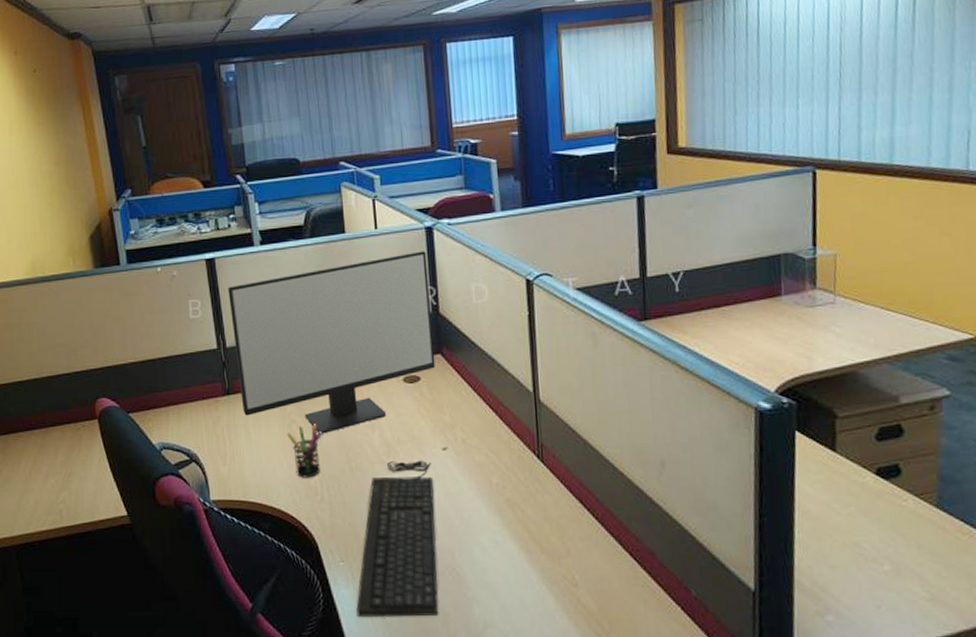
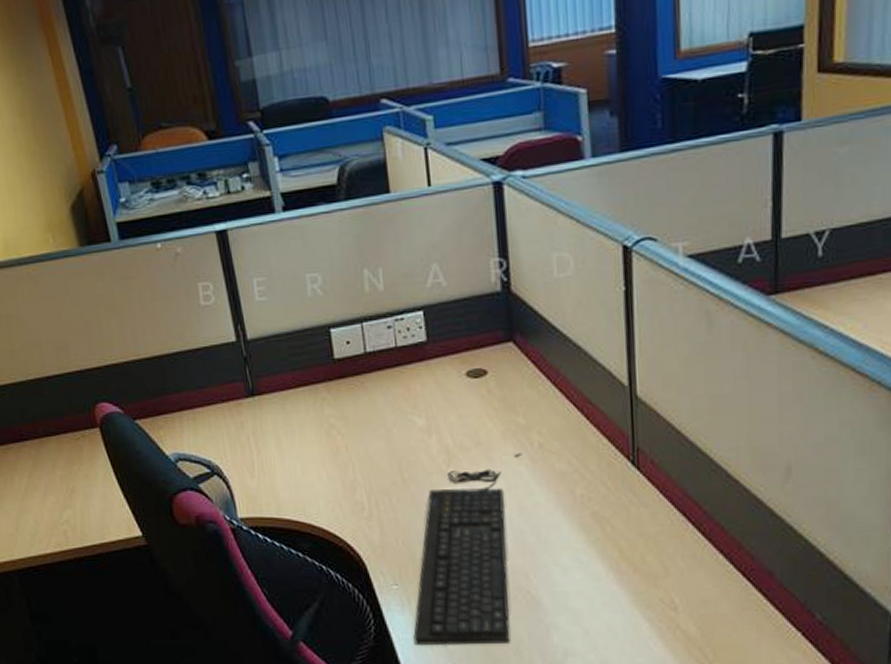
computer monitor: present [228,251,436,434] -> none [245,213,506,440]
pen holder: present [287,422,323,478] -> none [326,427,369,492]

